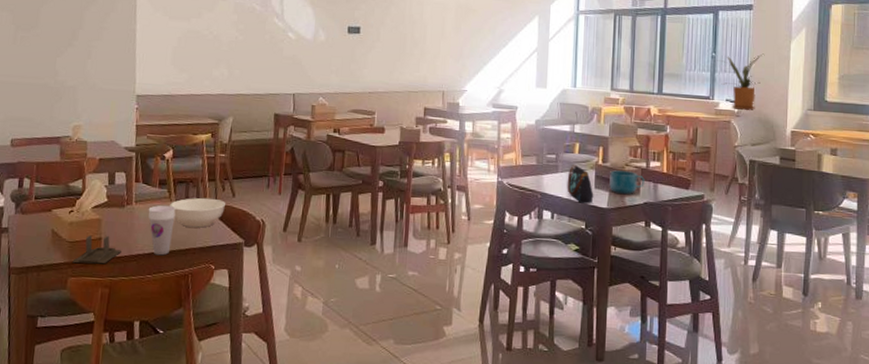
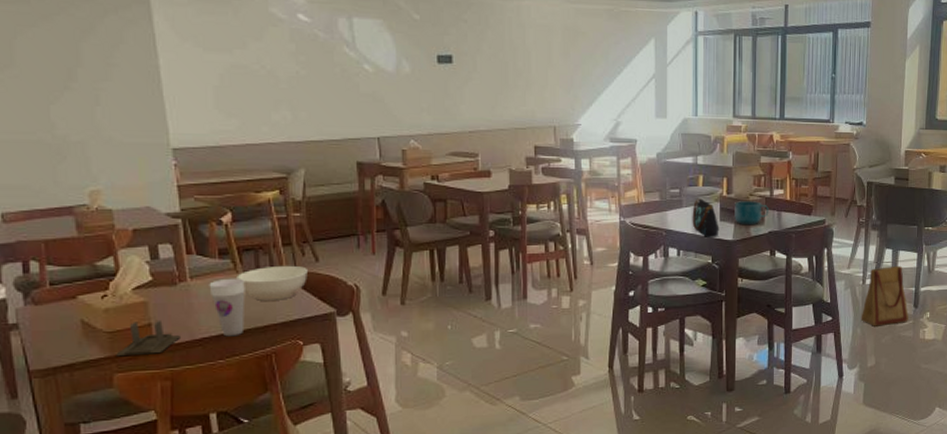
house plant: present [717,53,765,111] -> none [836,73,882,133]
shopping bag: none [742,248,797,312] -> present [861,265,909,327]

